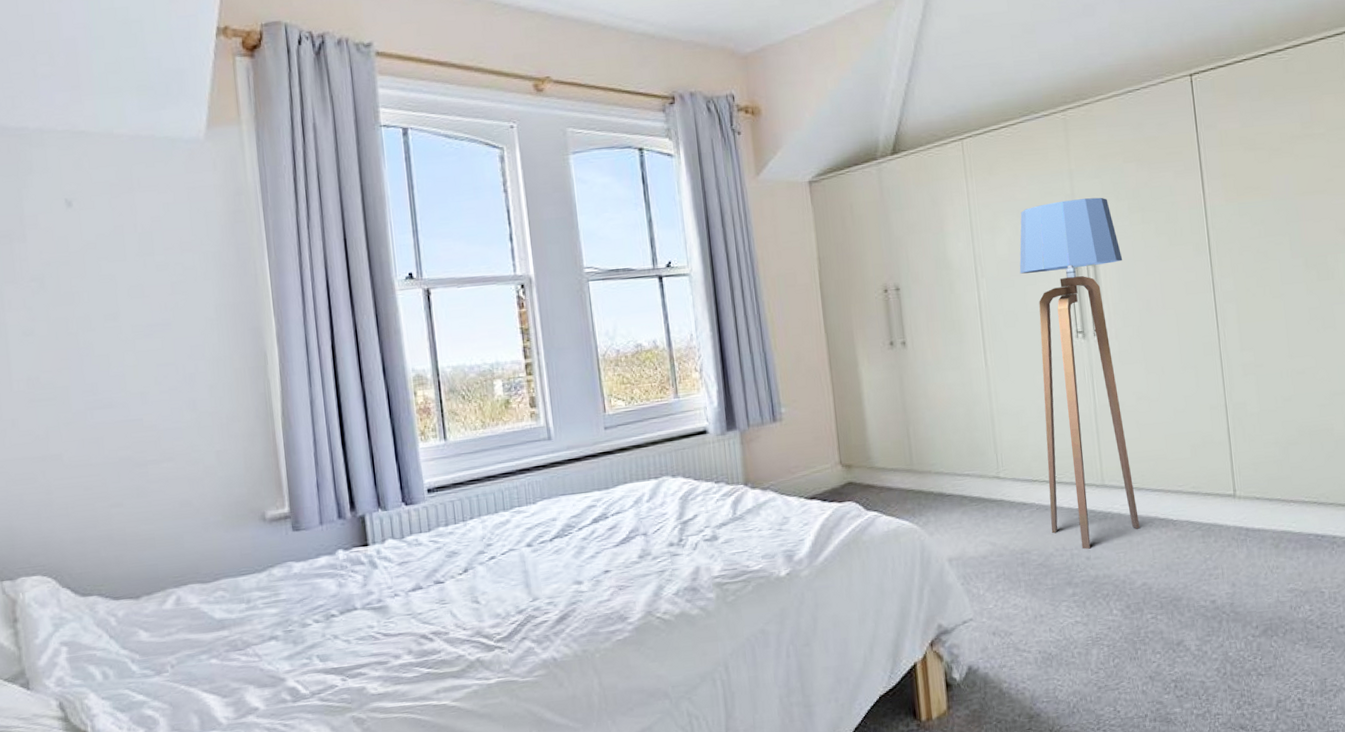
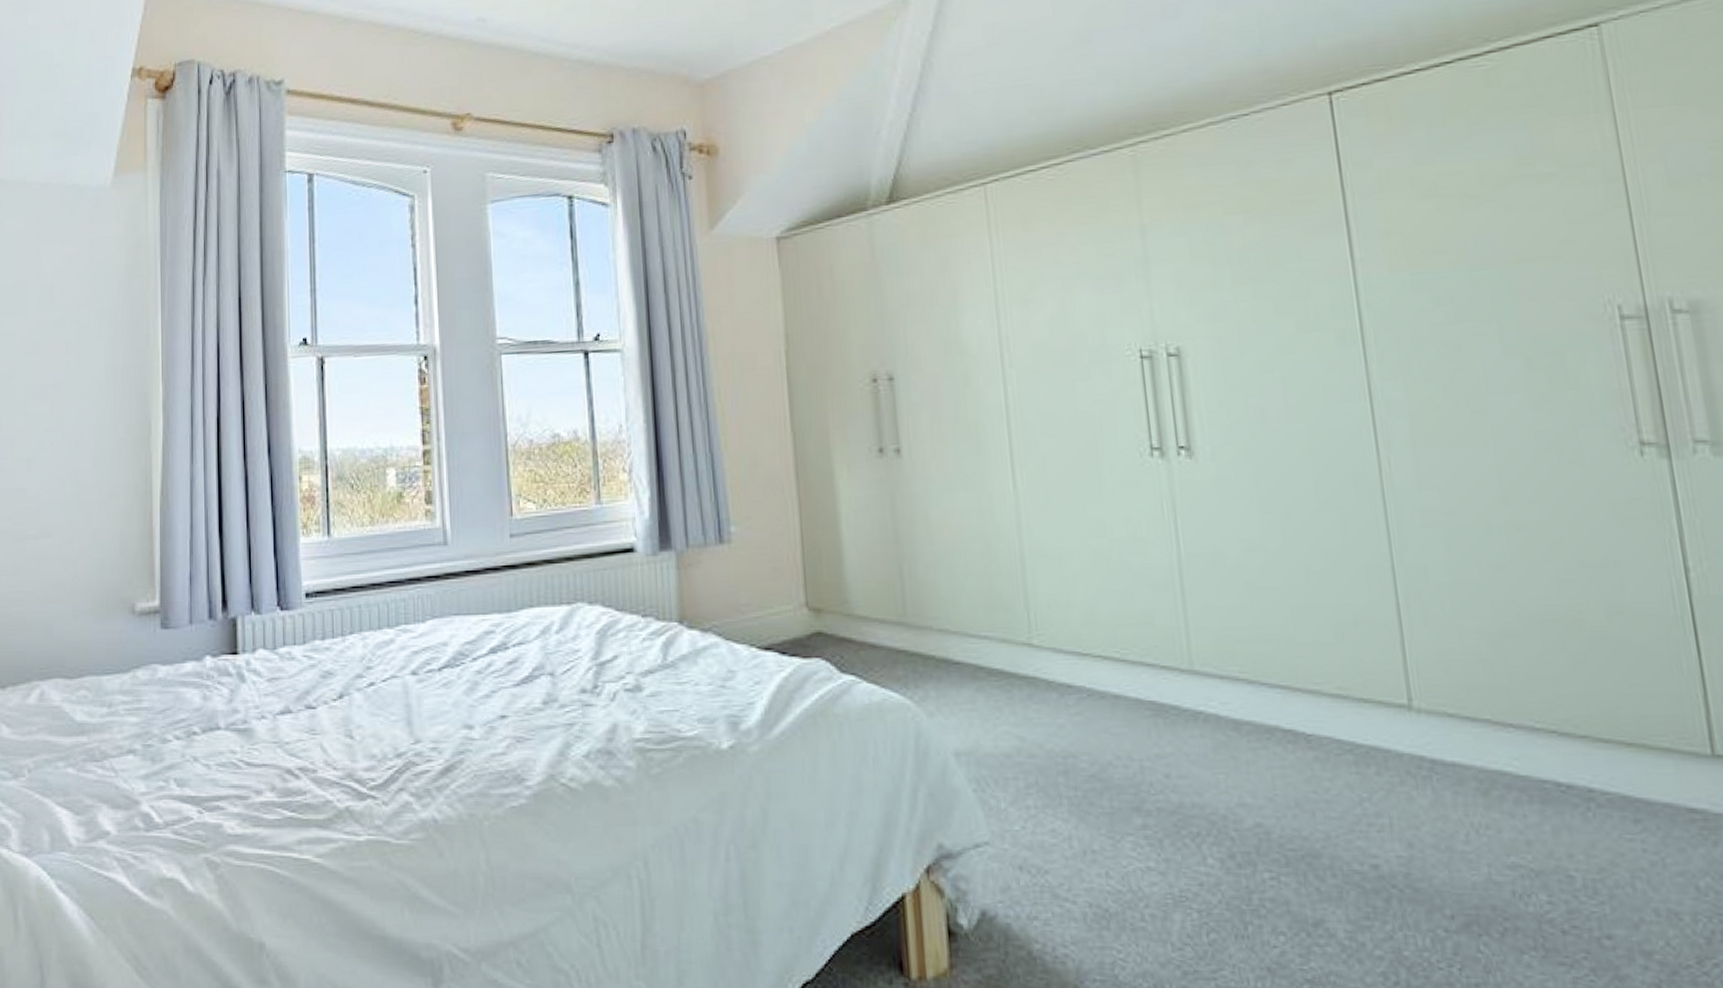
floor lamp: present [1019,197,1140,549] -> none [1065,262,1251,762]

